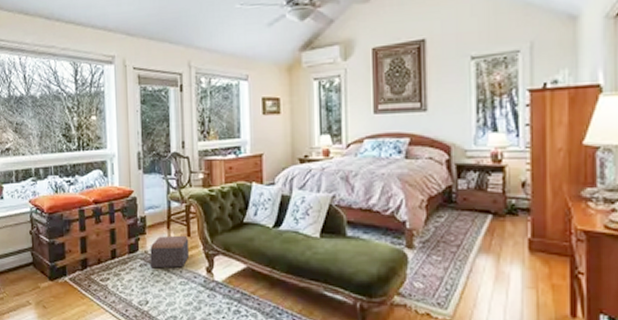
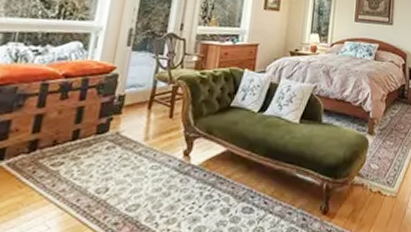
footstool: present [150,235,190,269] -> none [119,116,170,152]

